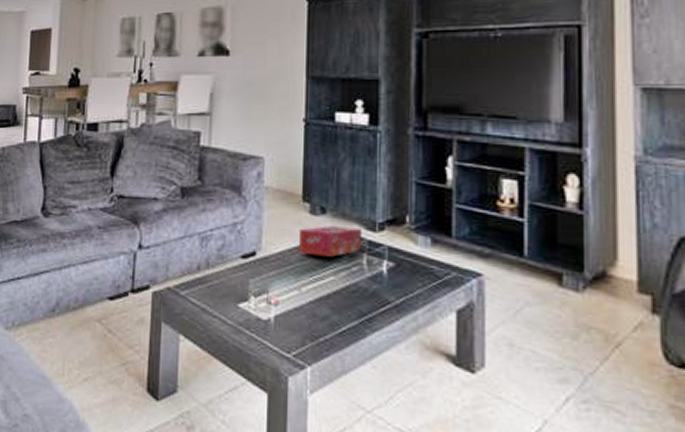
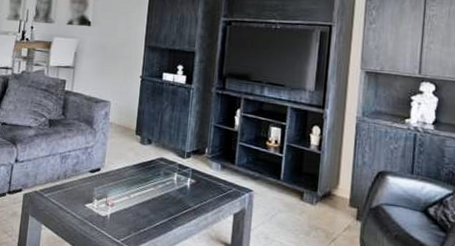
tissue box: present [298,226,361,257] -> none [130,152,175,174]

